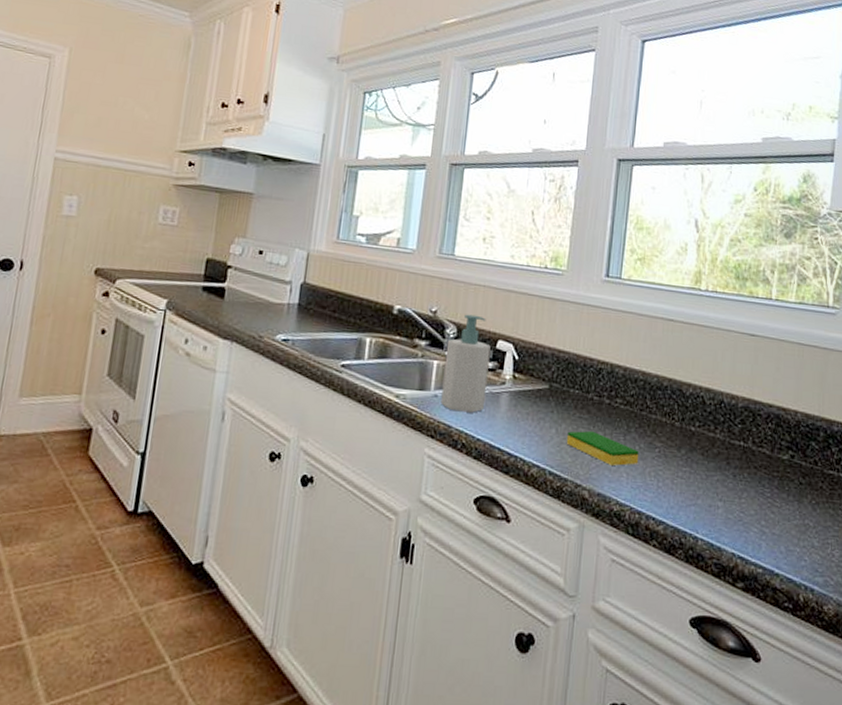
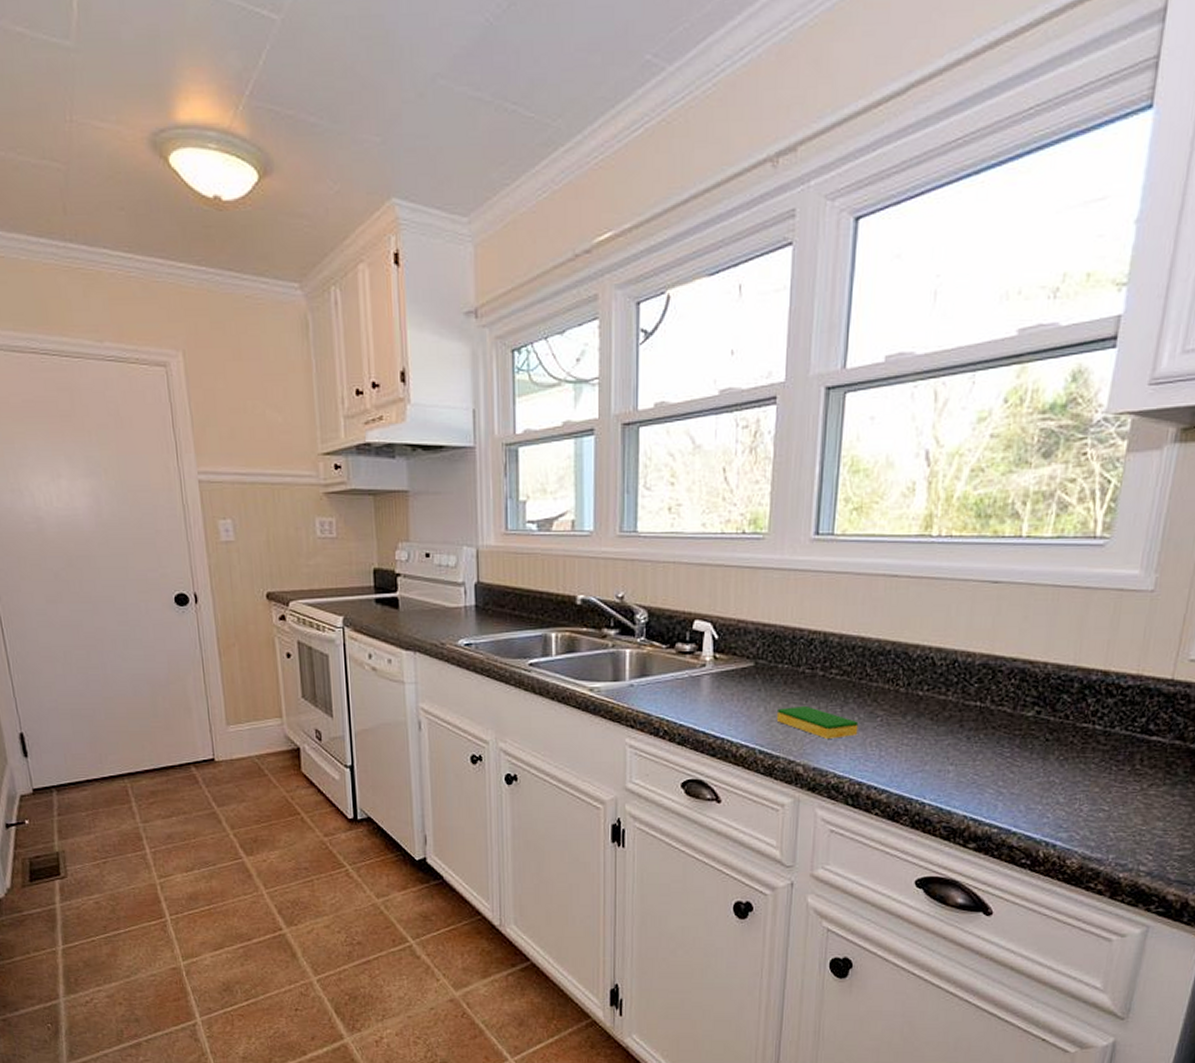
soap bottle: present [441,314,491,413] -> none [638,596,686,699]

